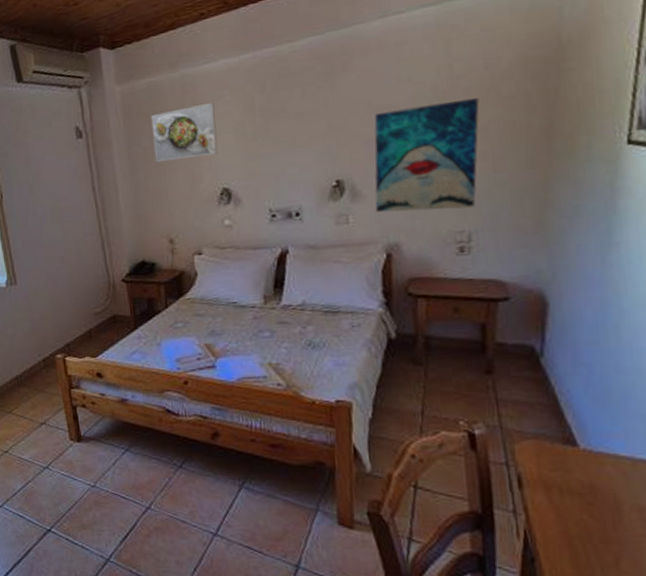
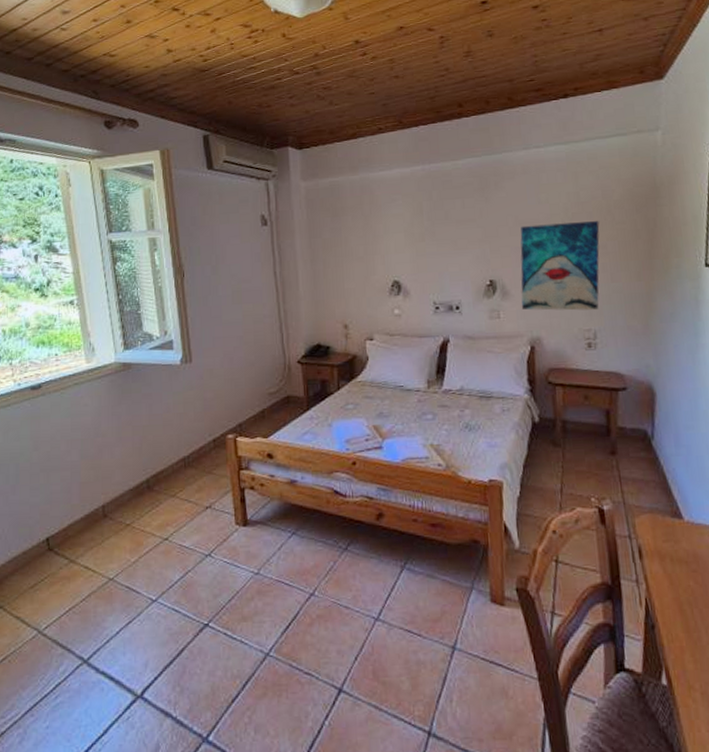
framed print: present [151,103,218,162] -> none [332,205,391,253]

